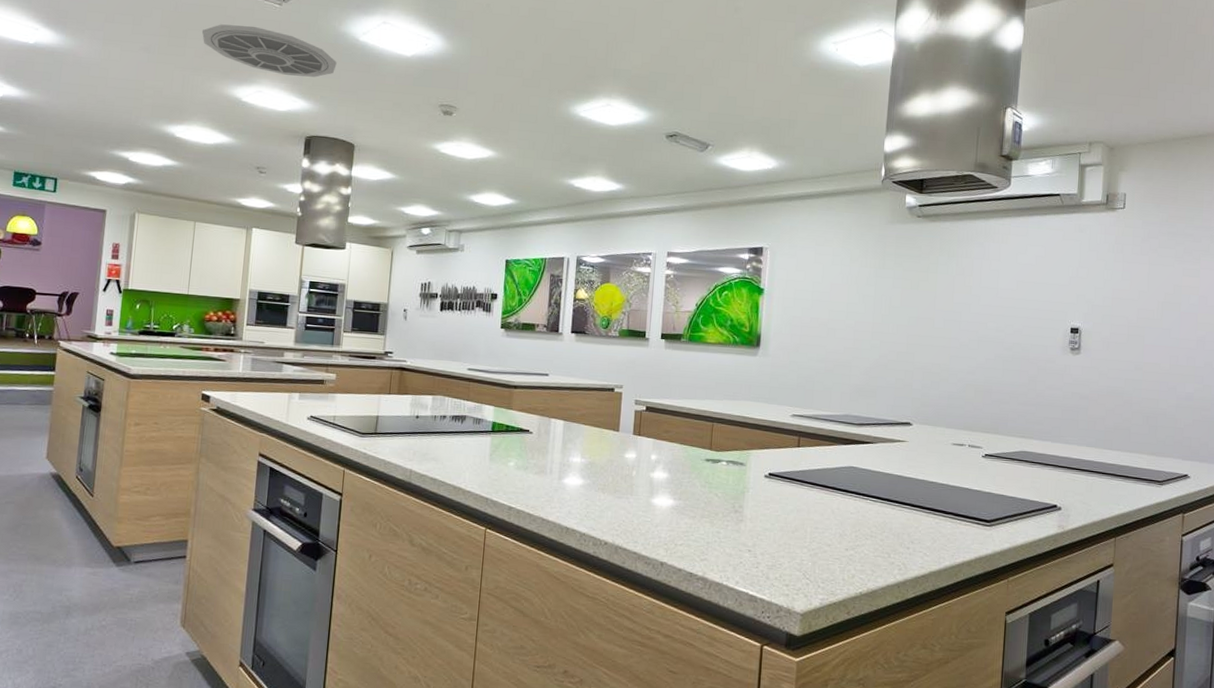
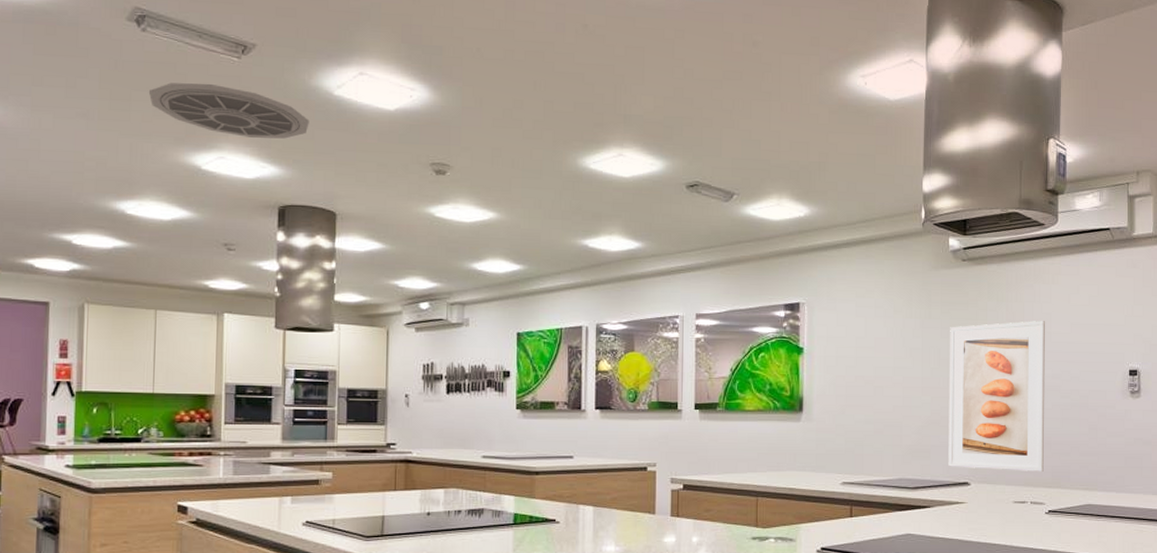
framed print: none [892,276,993,418] -> present [948,320,1045,473]

